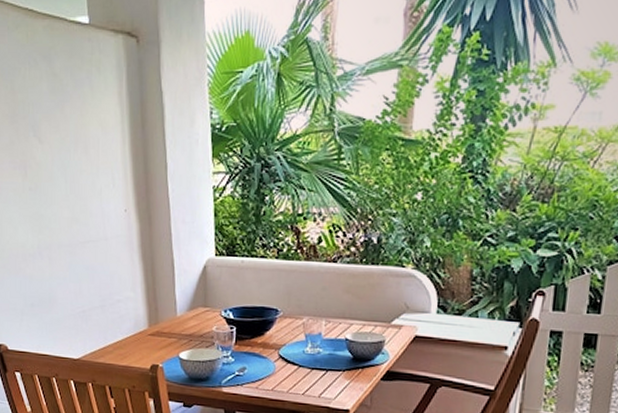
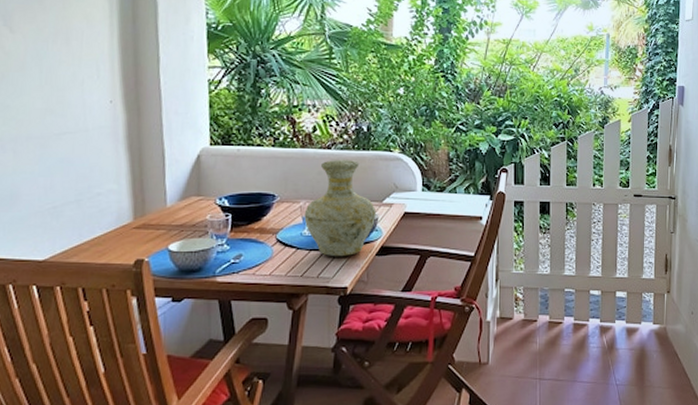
vase: none [307,274,383,378] -> present [304,160,376,257]

